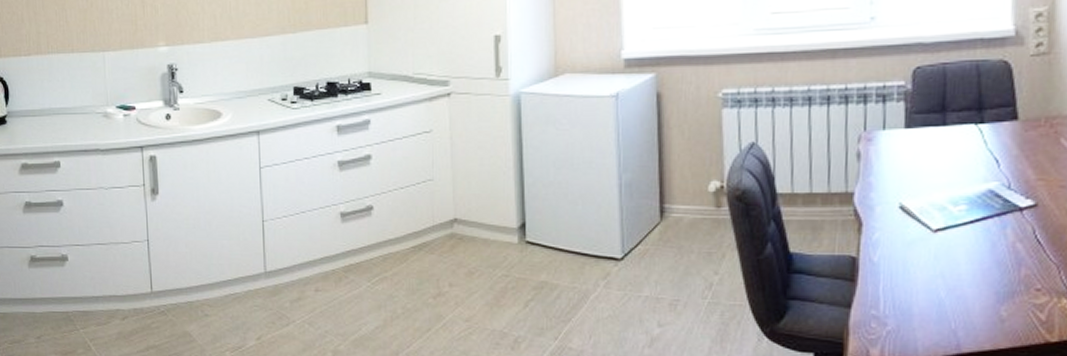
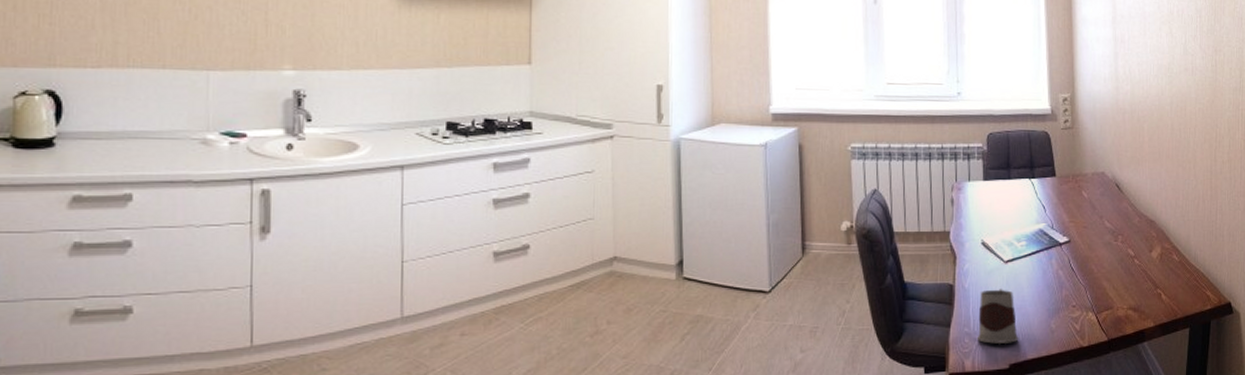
mug: none [888,264,950,332] -> present [976,289,1019,344]

